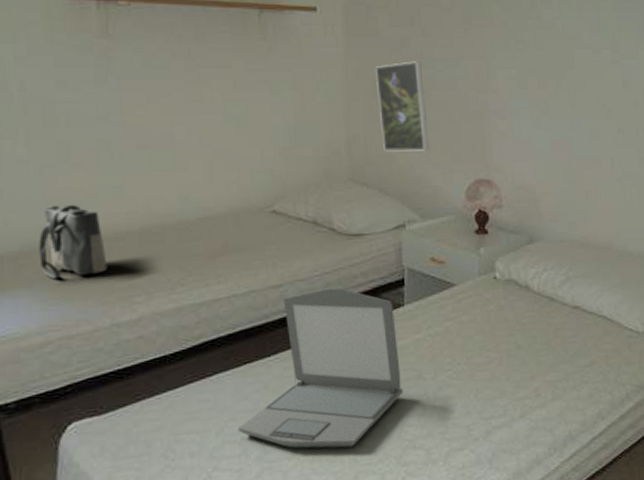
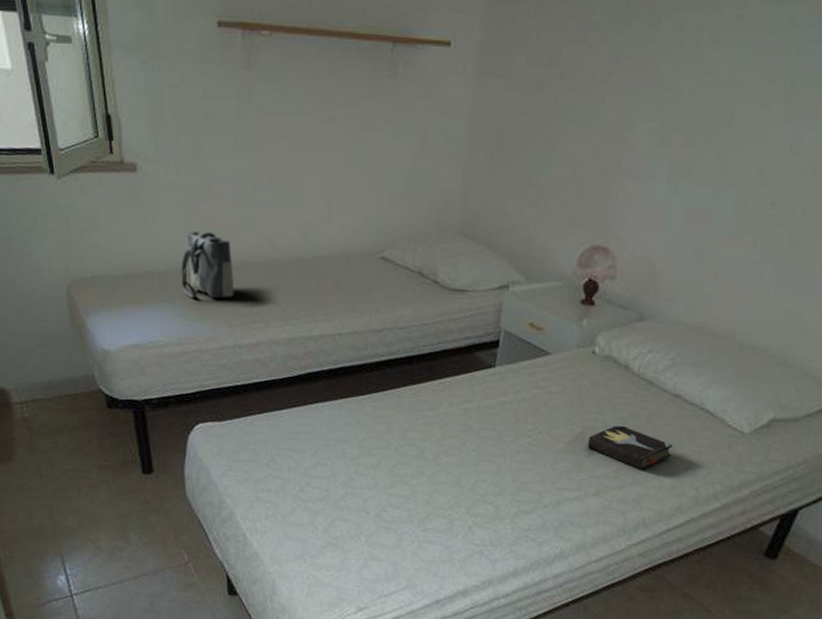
laptop: present [237,287,403,449] -> none [329,339,485,491]
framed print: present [375,61,430,152] -> none [498,107,554,210]
hardback book: none [505,342,582,385] -> present [588,423,672,471]

